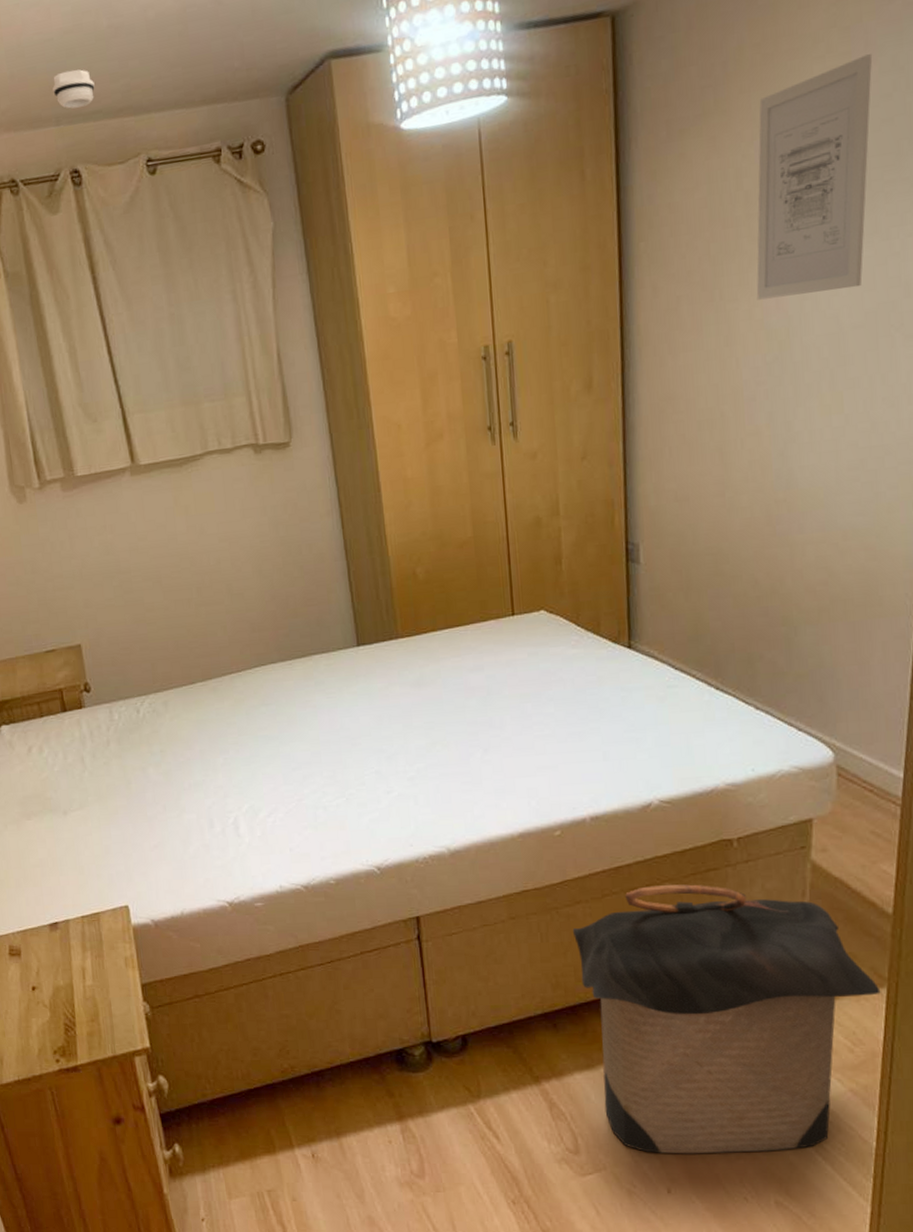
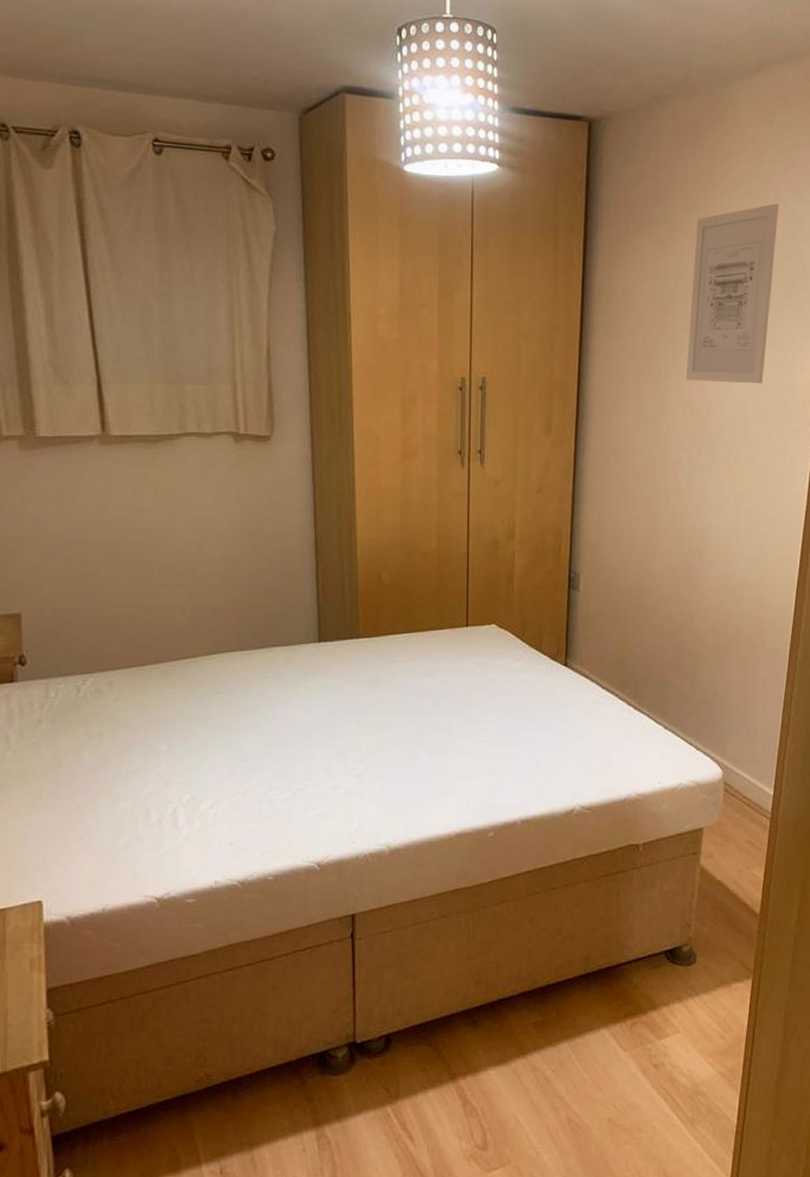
smoke detector: present [52,69,95,109] -> none [60,33,106,72]
laundry hamper: present [572,884,881,1154] -> none [497,884,747,1144]

